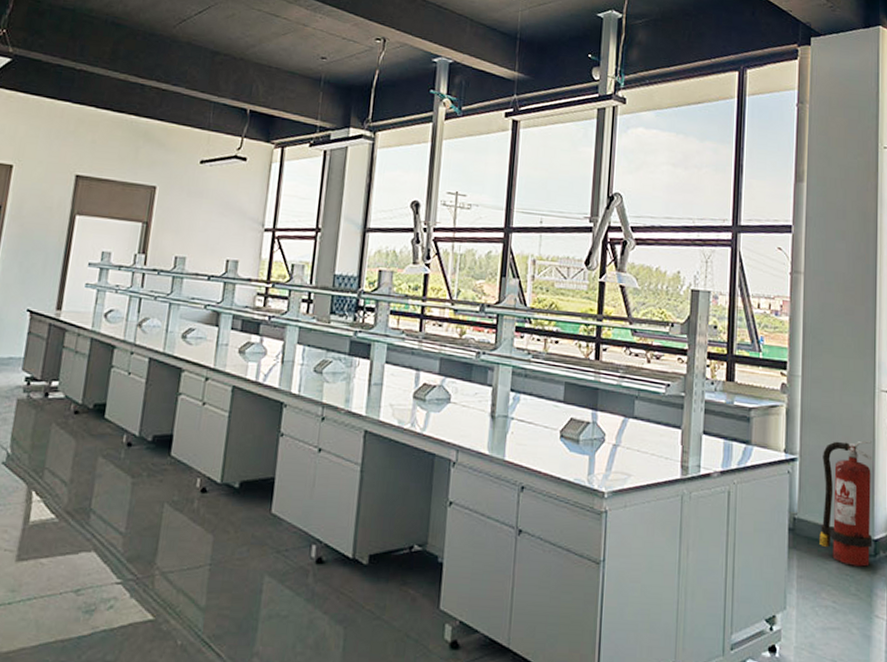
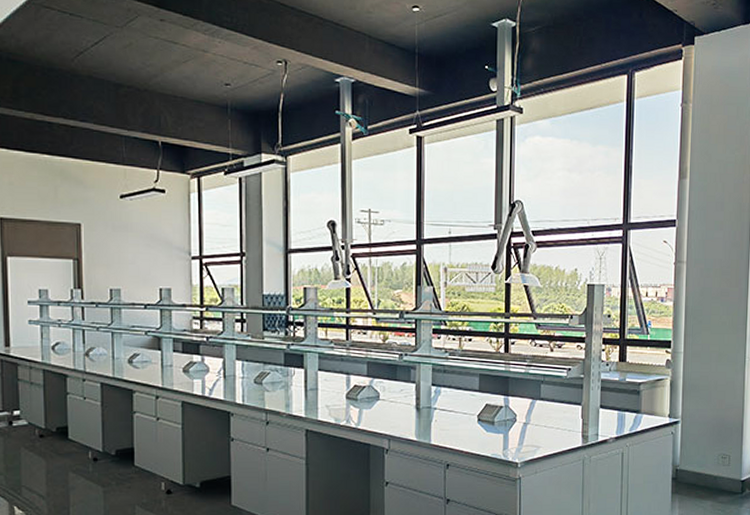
fire extinguisher: present [819,440,873,567] -> none [697,402,741,503]

